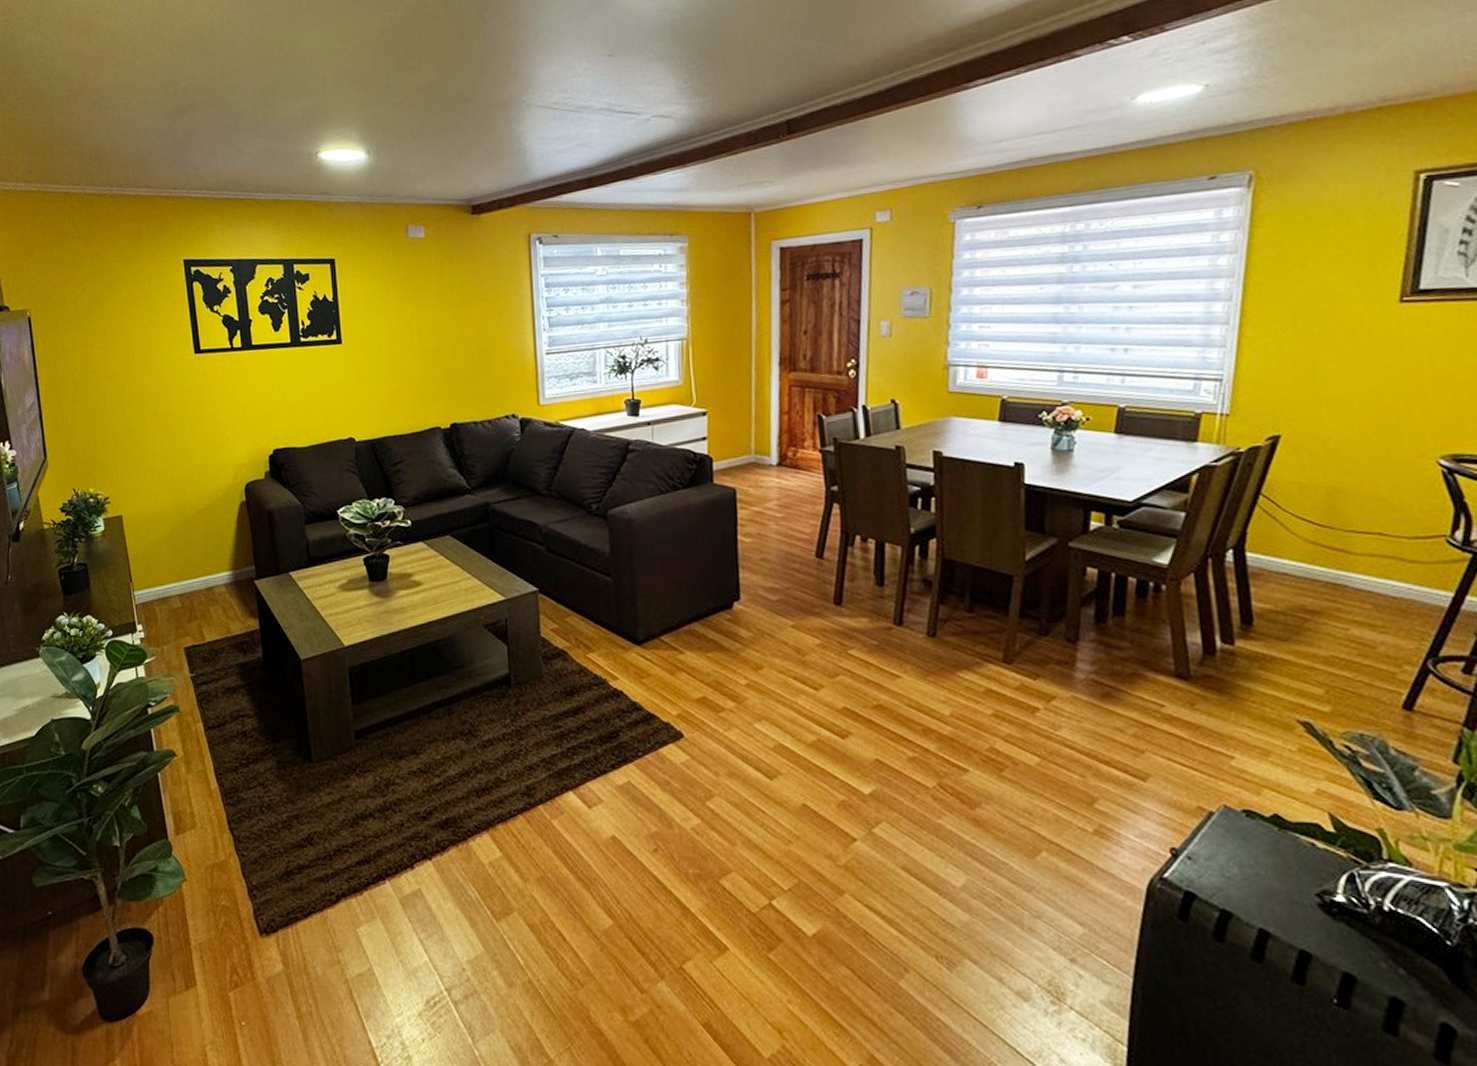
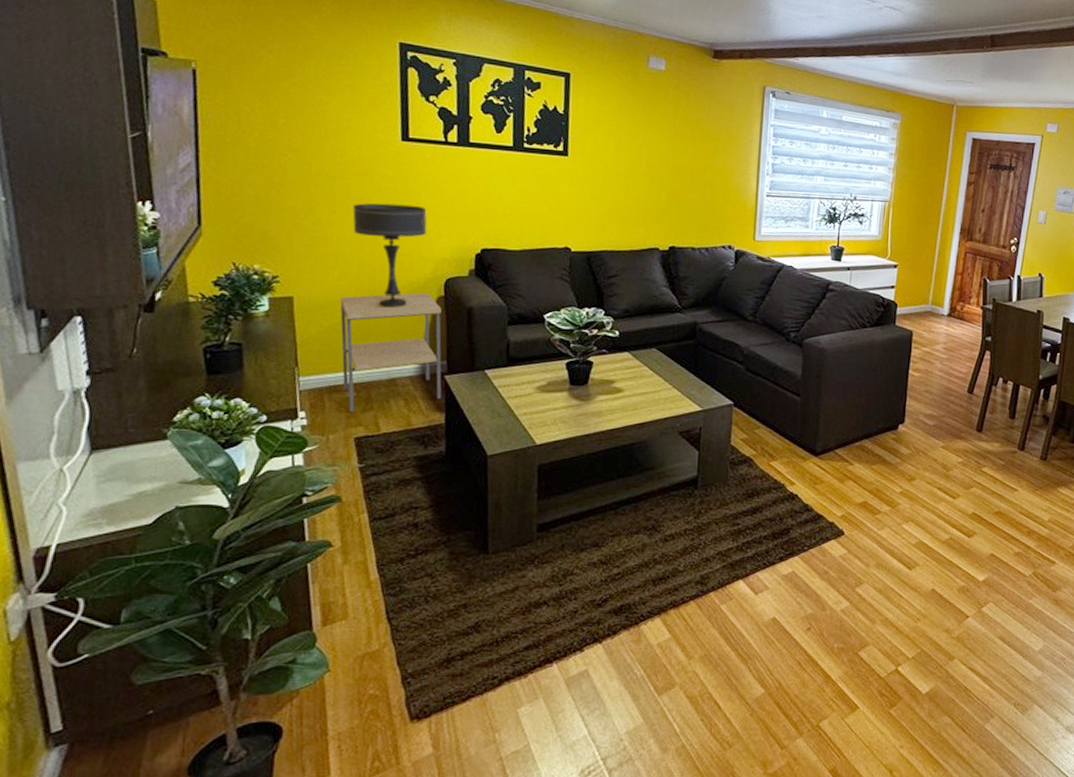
side table: none [160,499,253,622] -> present [340,292,442,412]
table lamp: none [161,414,225,518] -> present [352,203,427,308]

